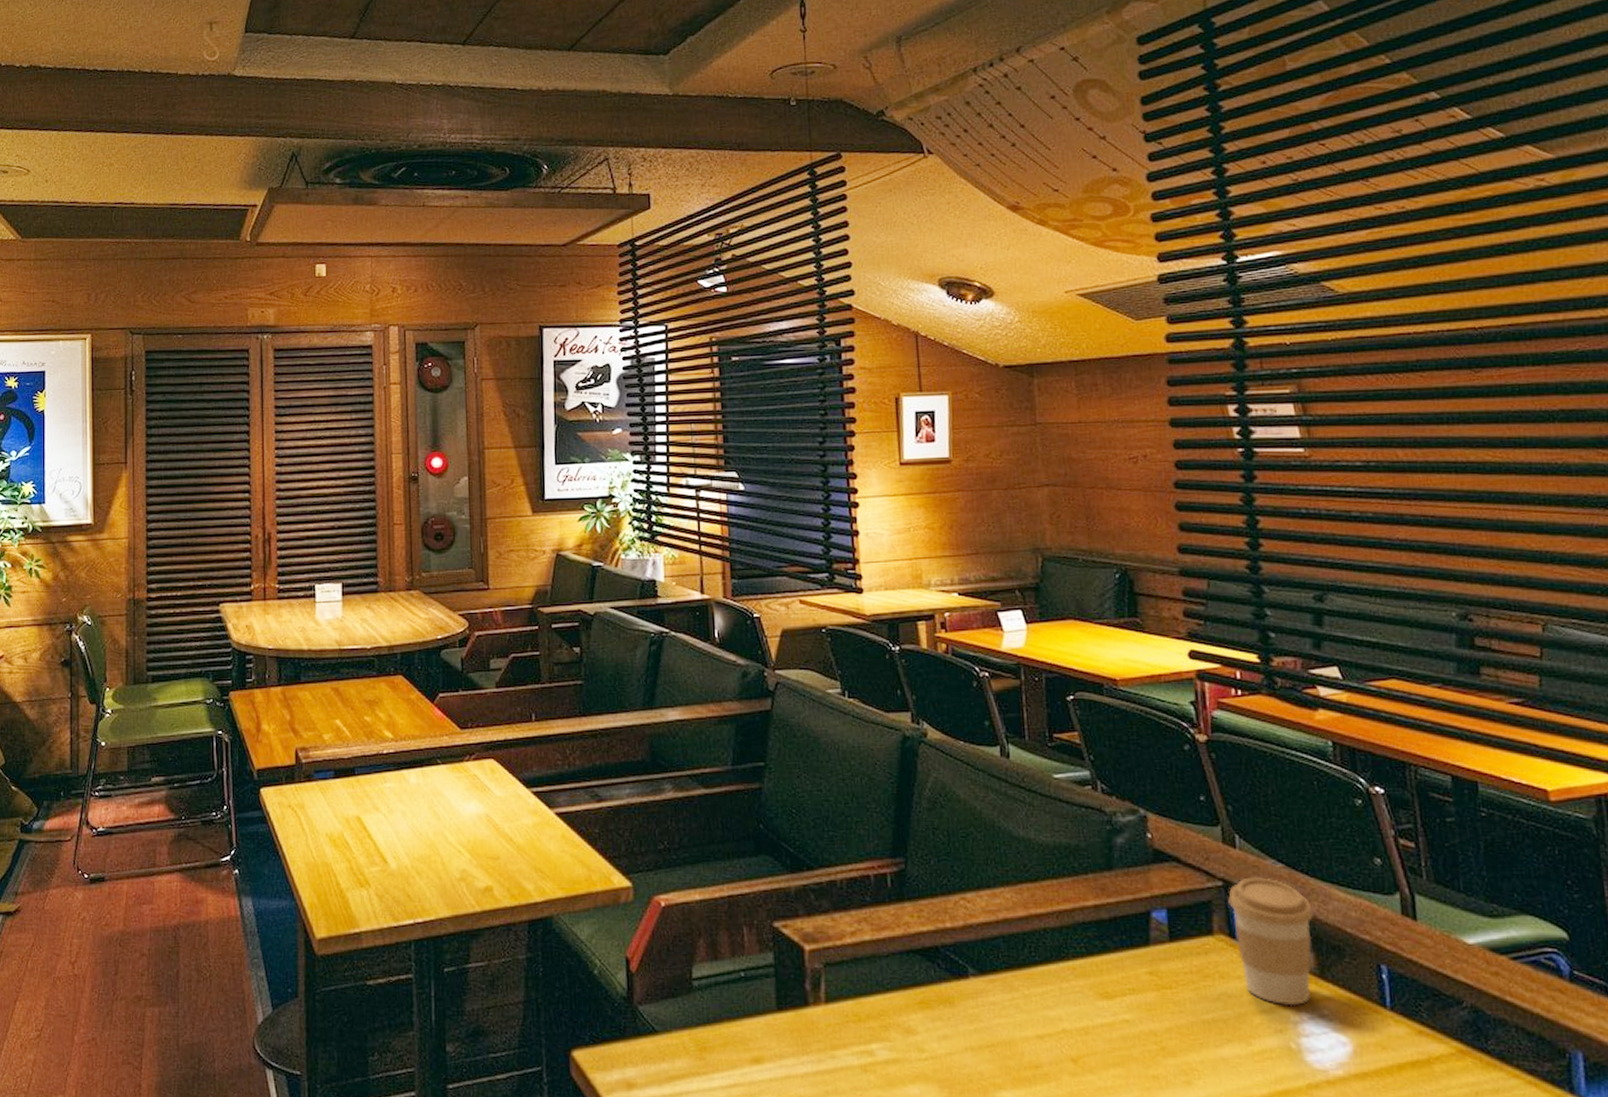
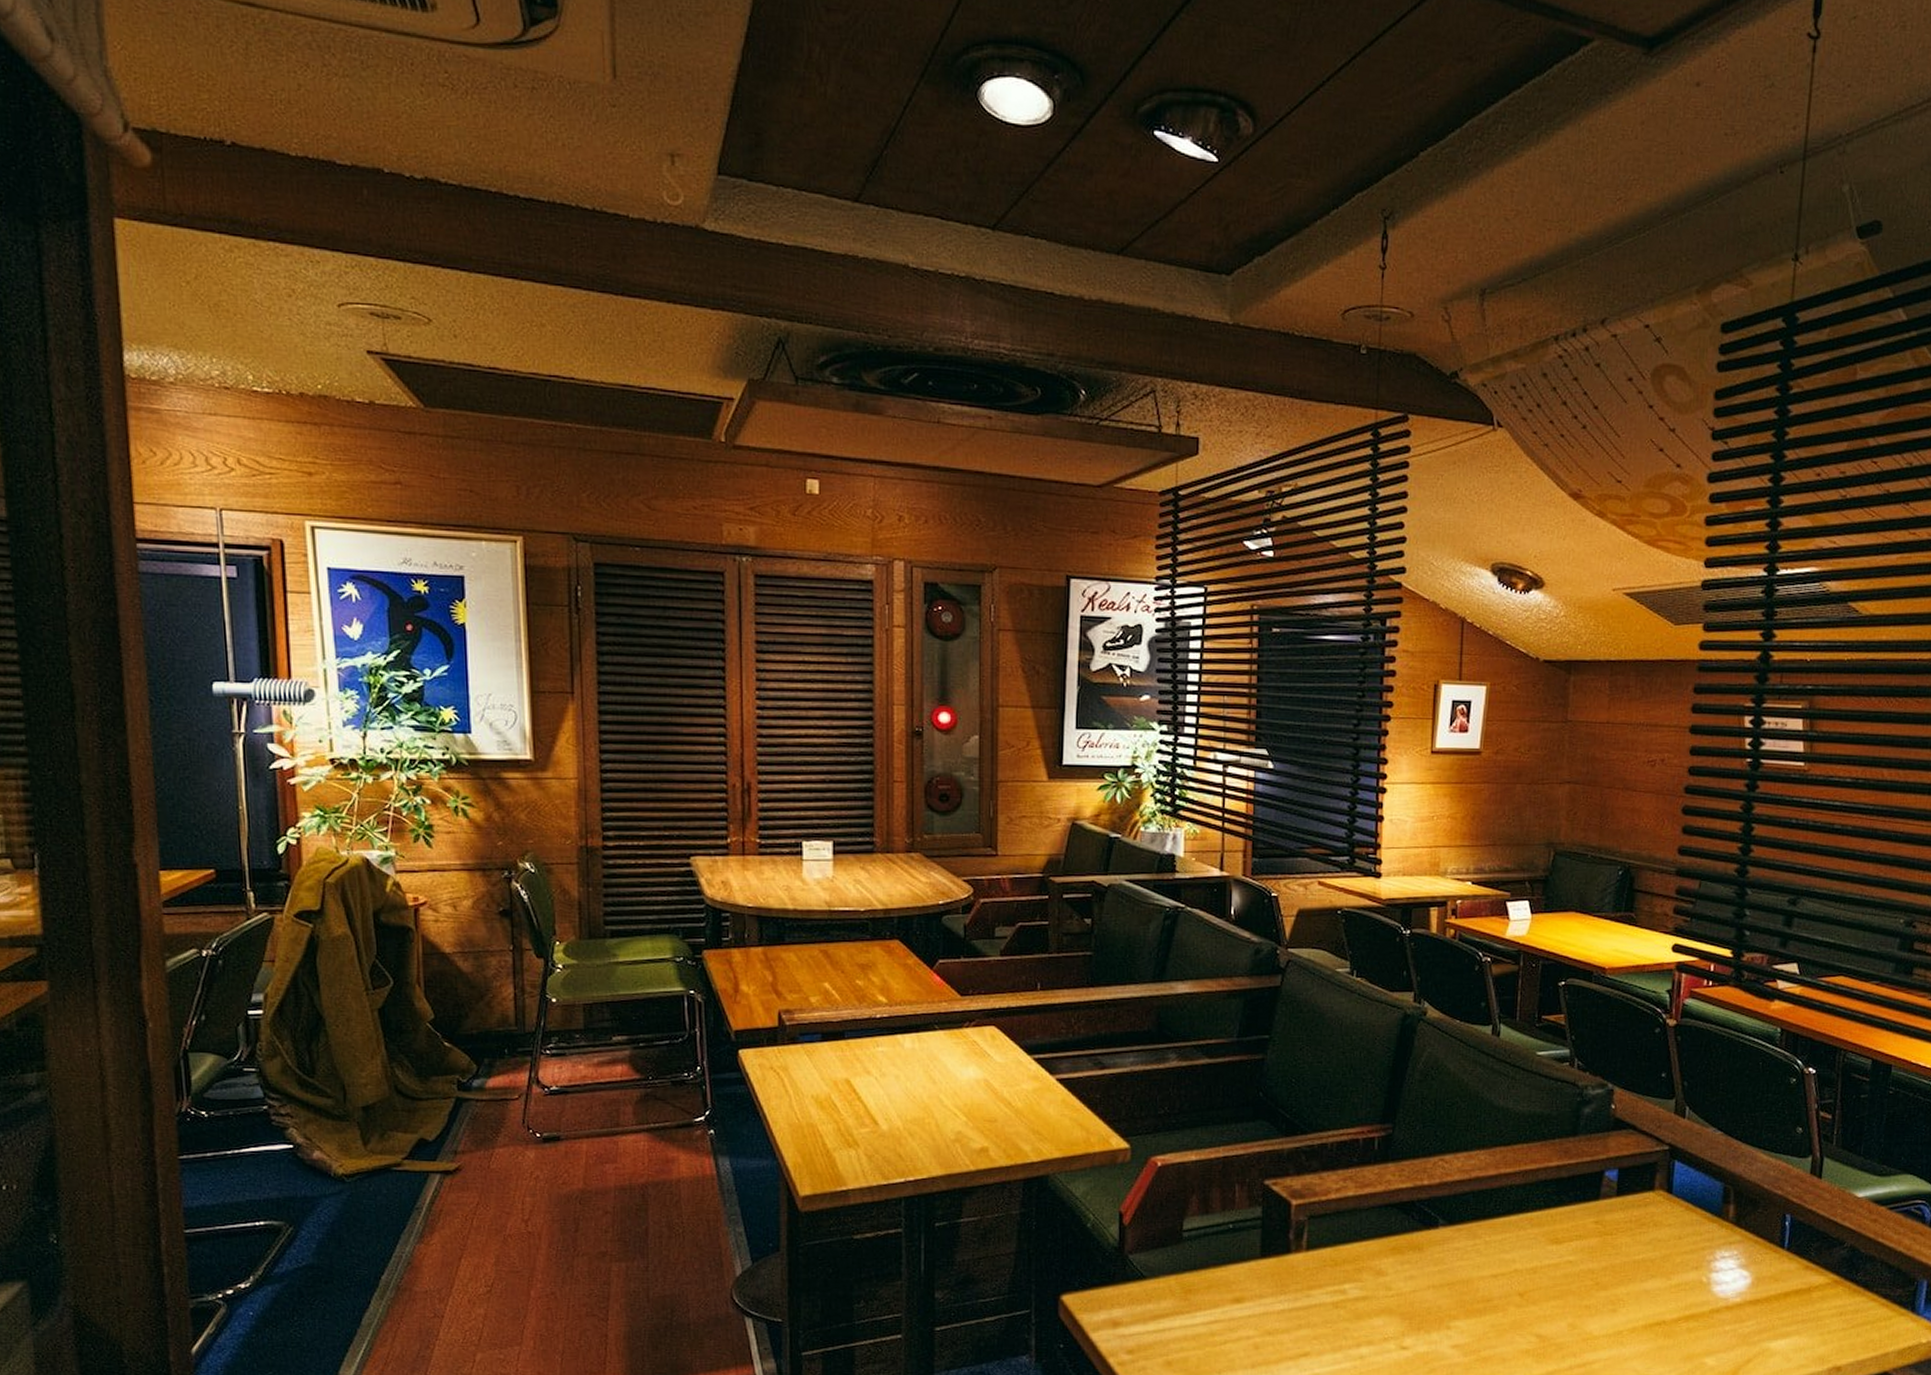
coffee cup: present [1228,877,1313,1006] -> none [1671,1142,1740,1248]

